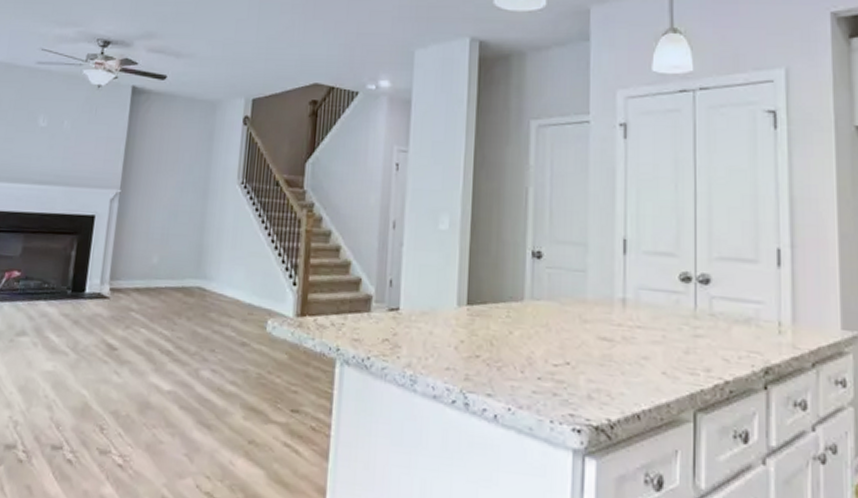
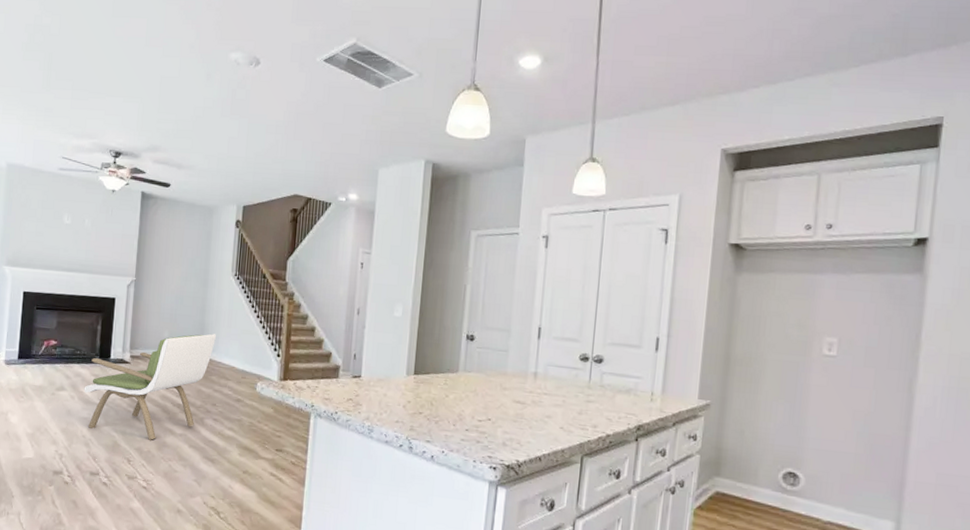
armchair: none [50,258,217,400] -> present [84,334,216,440]

